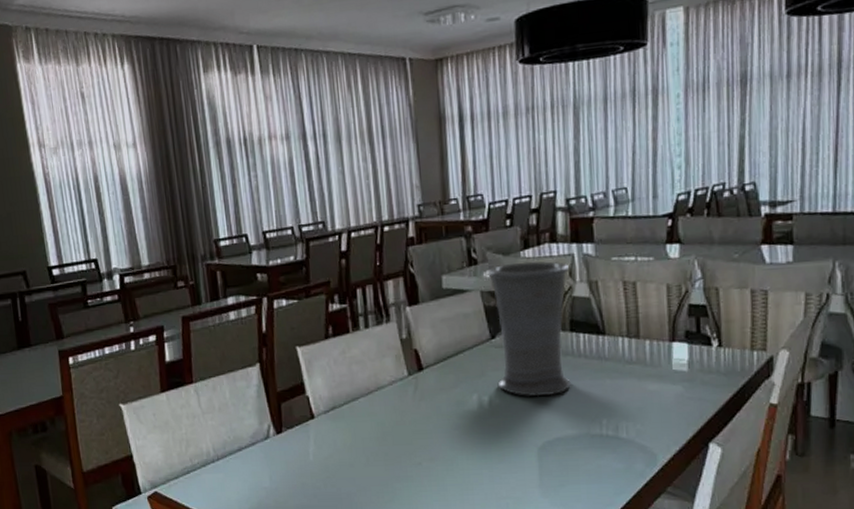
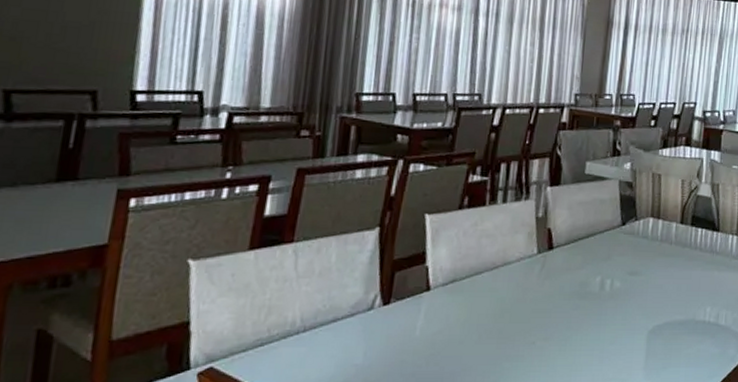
vase: present [487,261,571,397] -> none [621,158,698,283]

